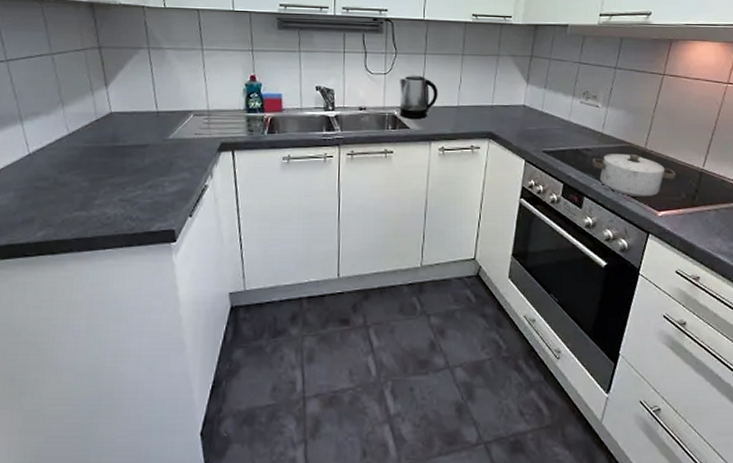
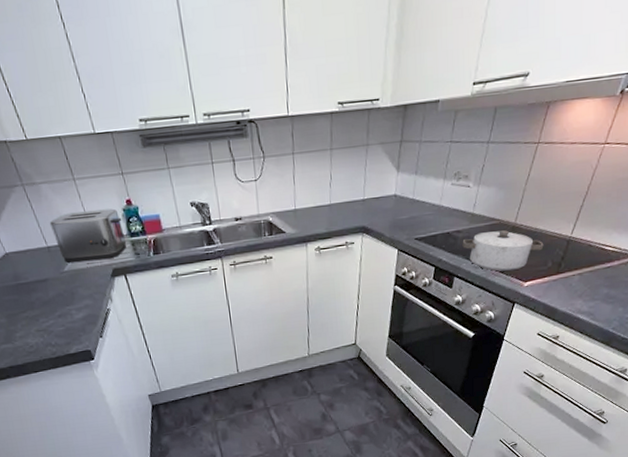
toaster: none [165,81,242,131] -> present [49,208,127,263]
kettle: present [399,75,438,119] -> none [271,177,310,223]

